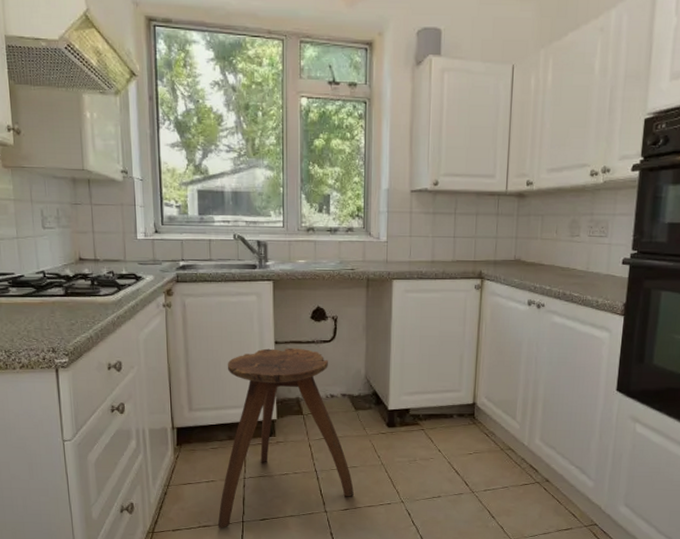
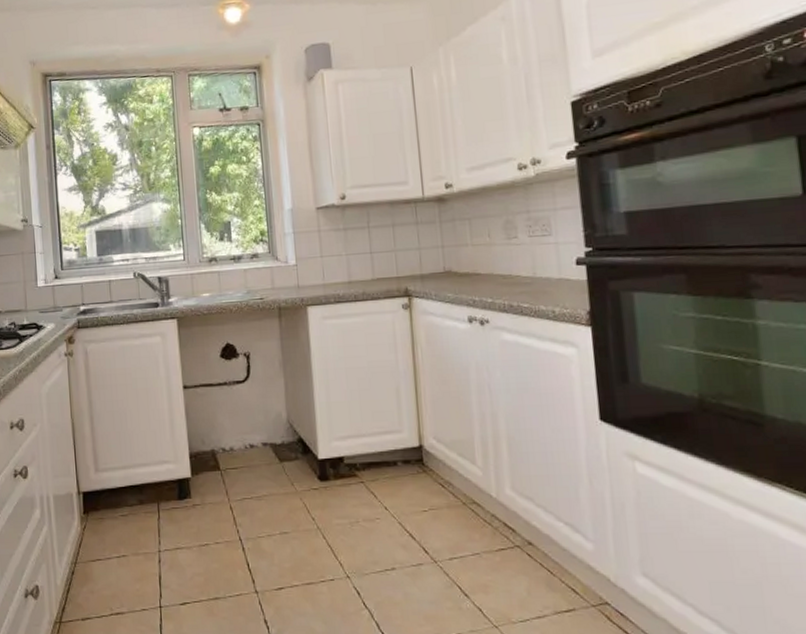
stool: present [217,348,354,529] -> none [132,391,288,617]

